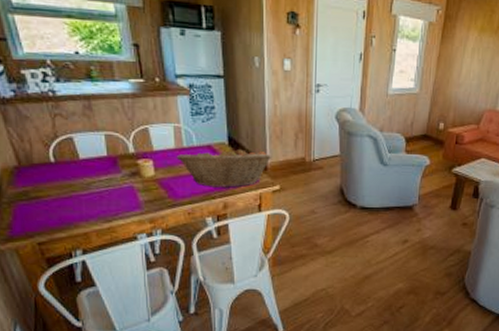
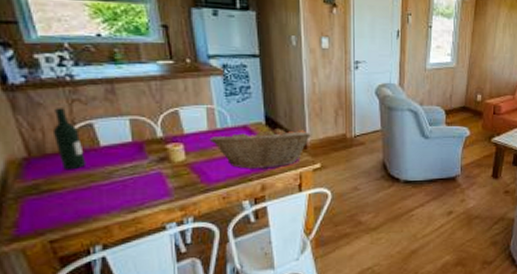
wine bottle: none [38,121,68,180] -> present [52,108,87,170]

